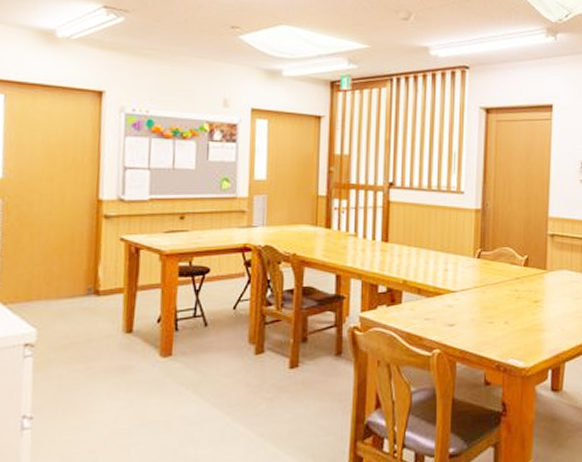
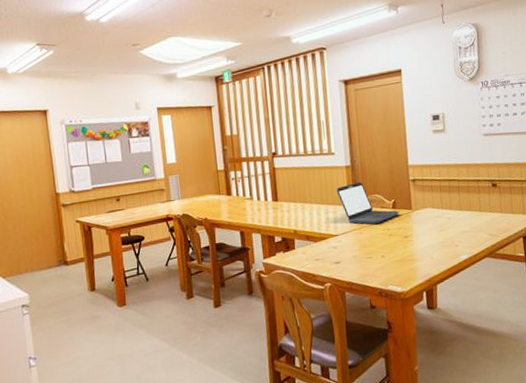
laptop: none [462,231,531,283] -> present [337,182,399,225]

